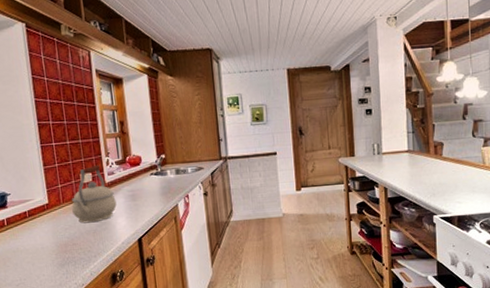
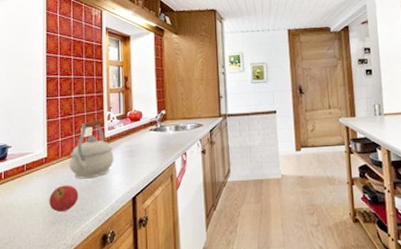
fruit: none [55,229,85,255] -> present [49,185,79,212]

